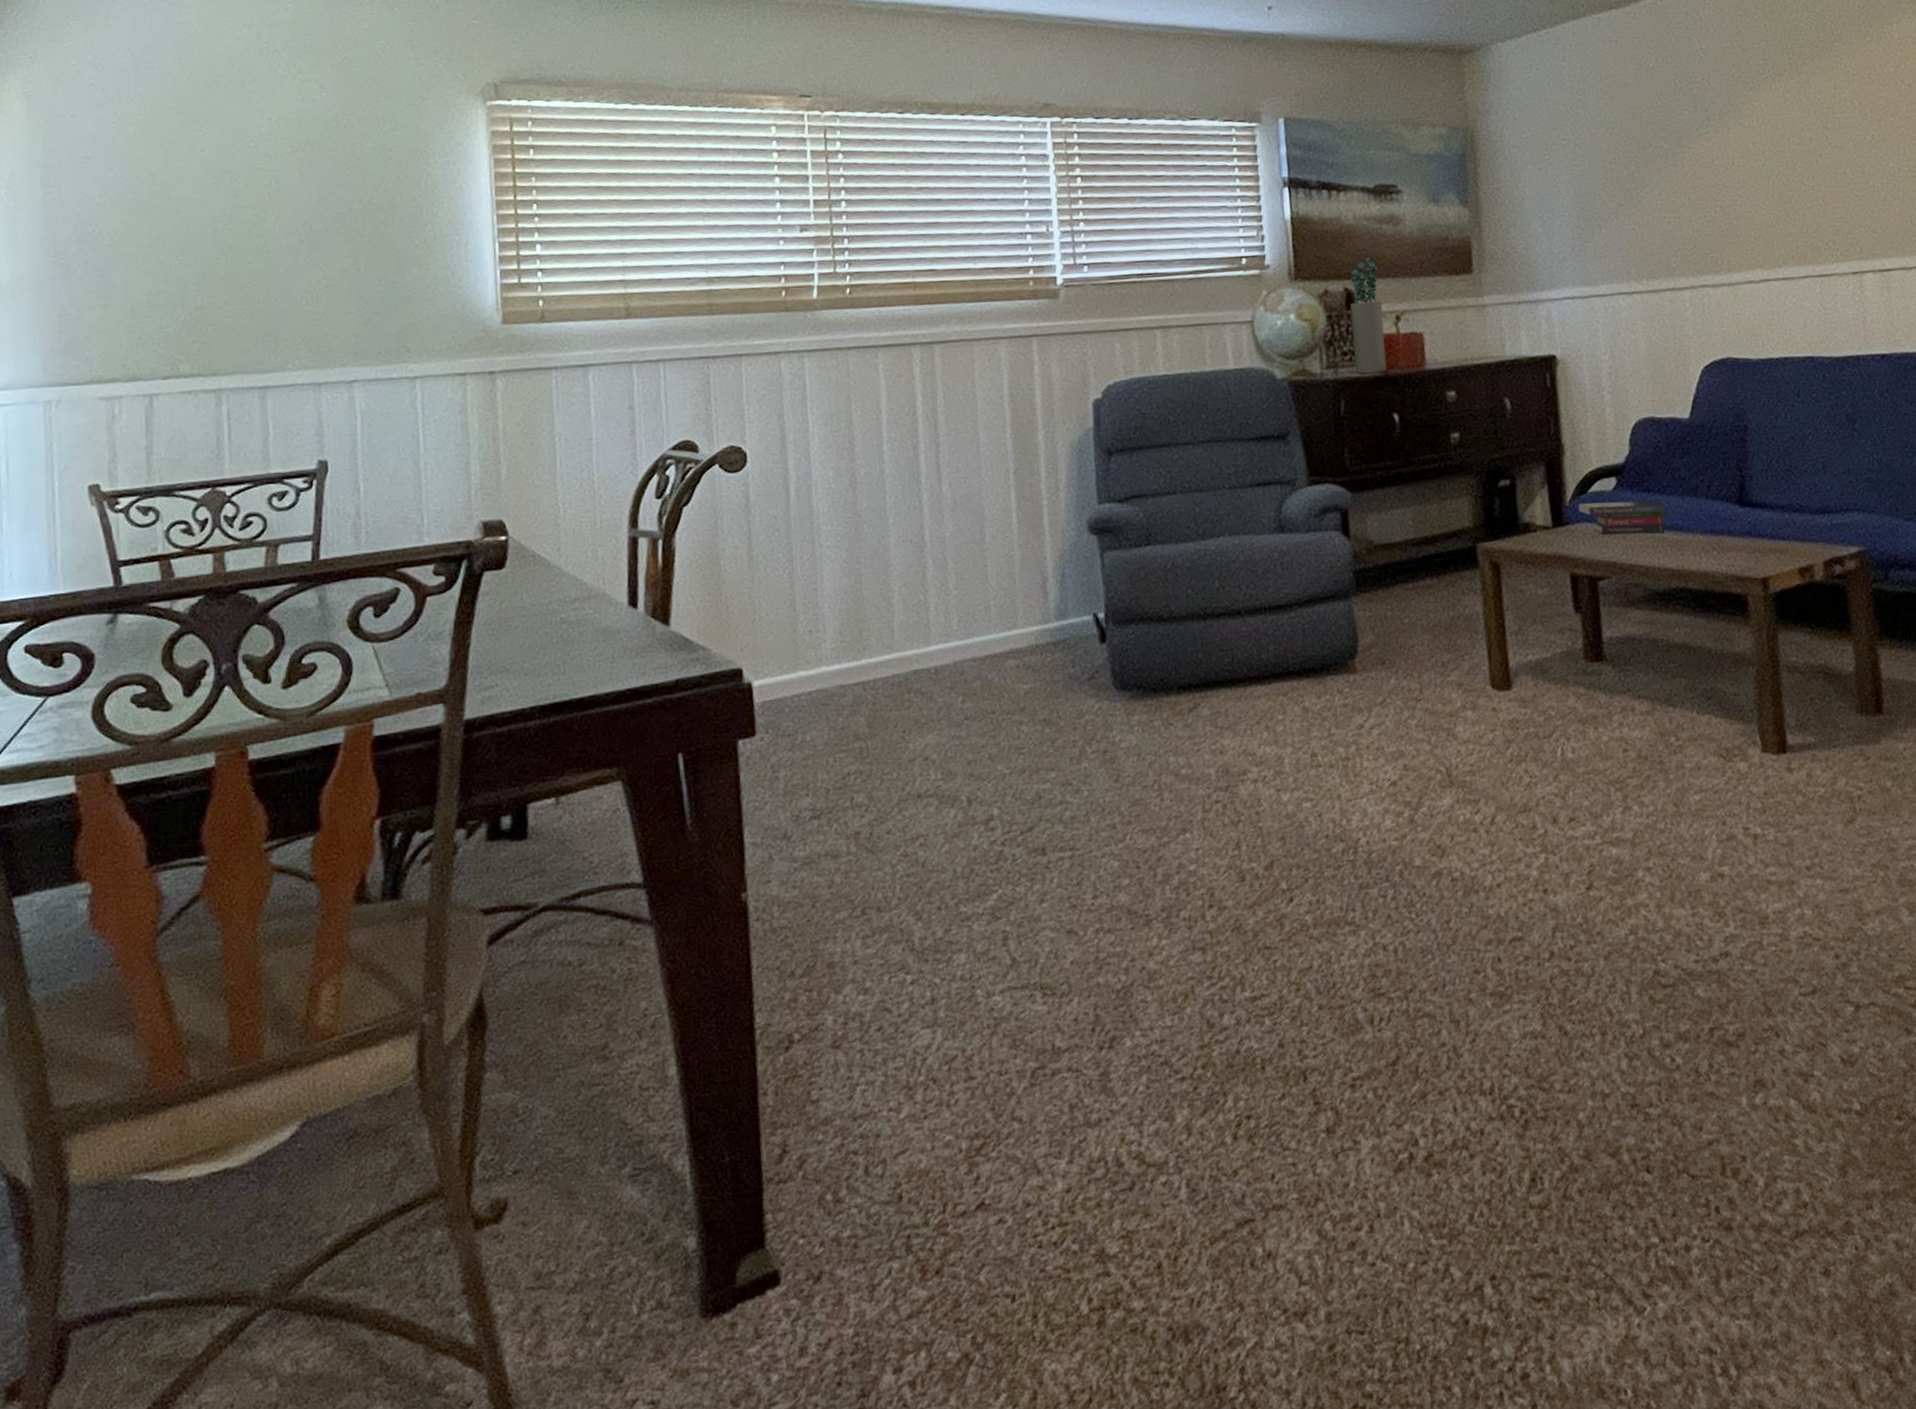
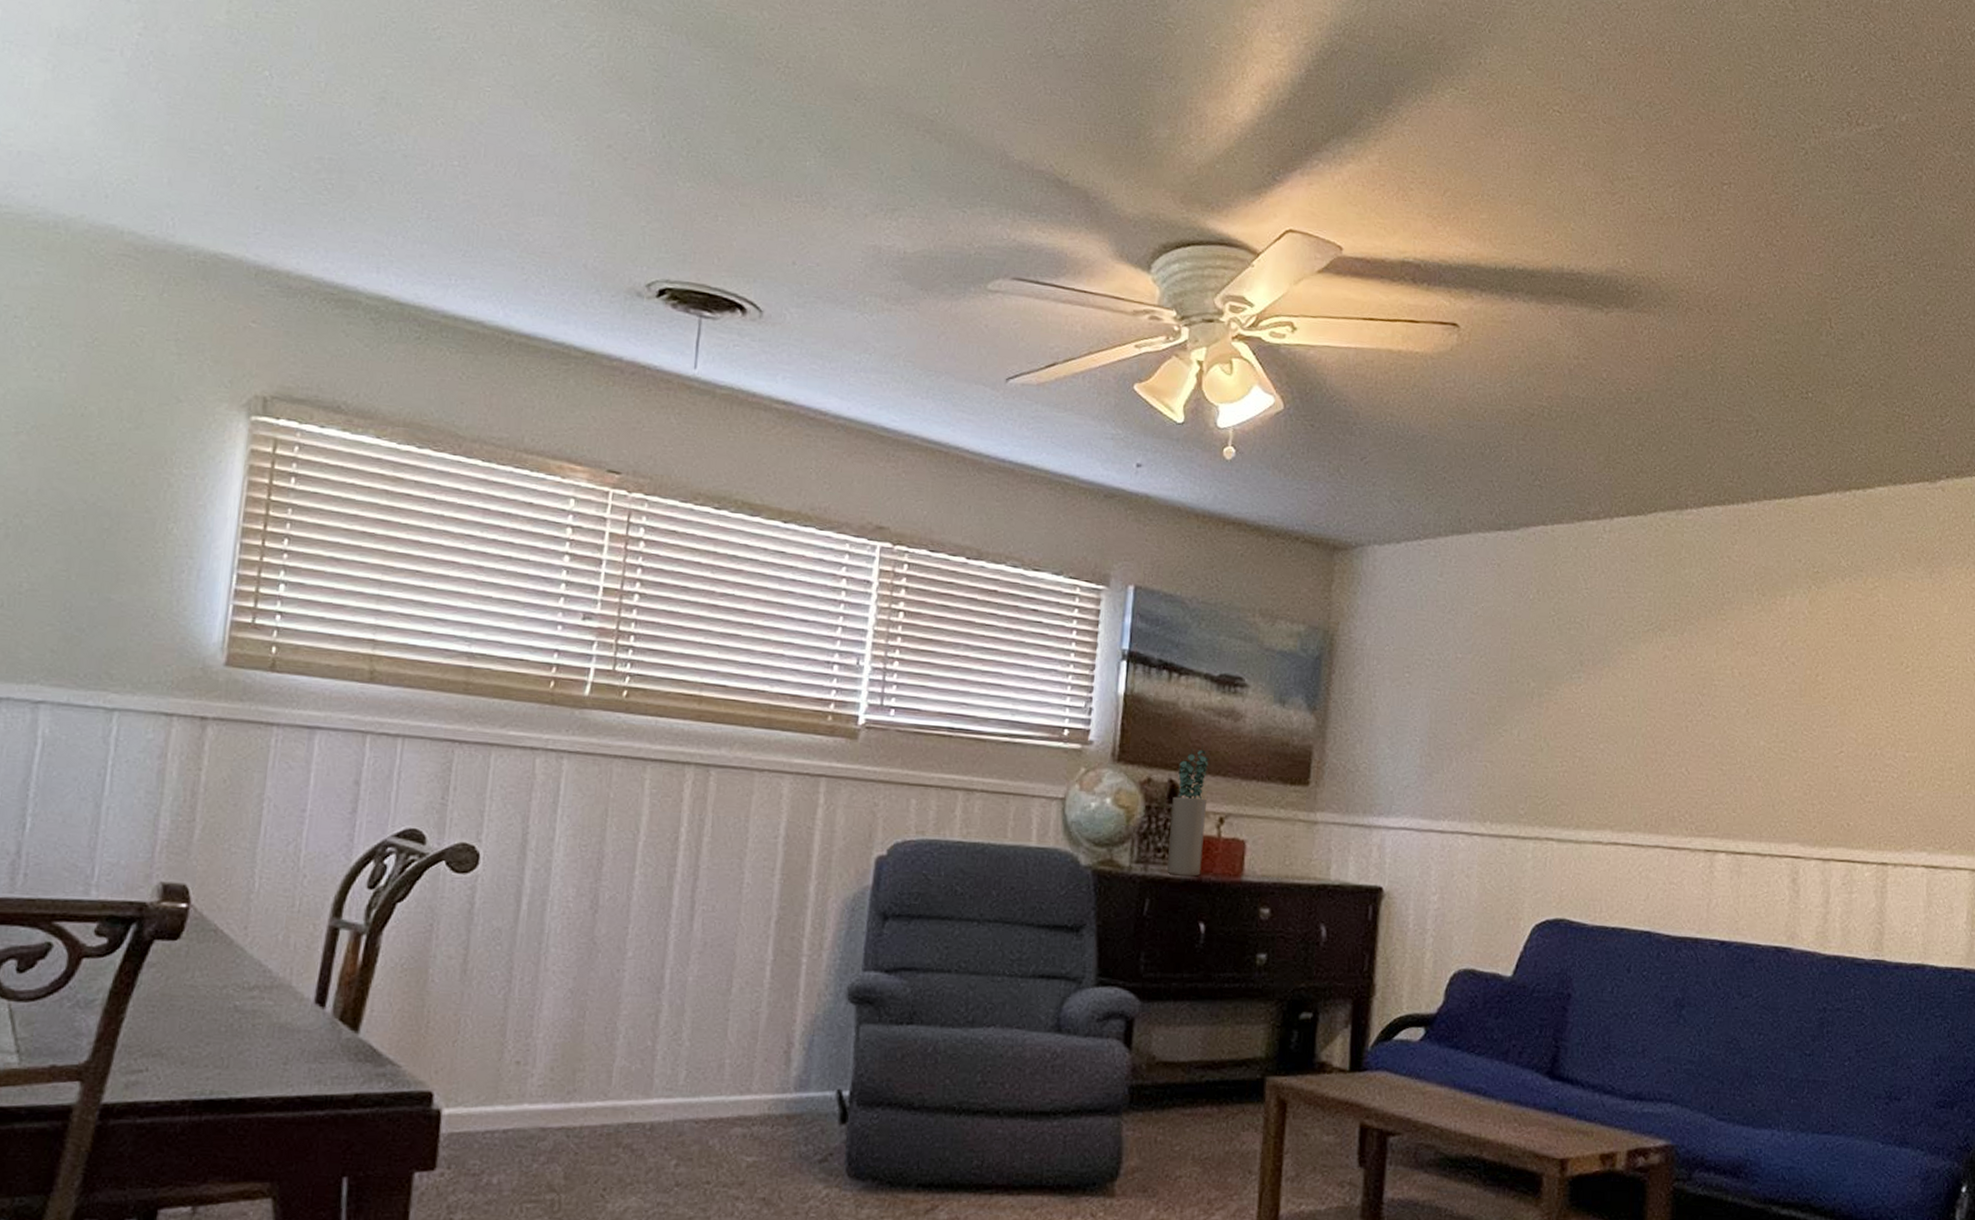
books: present [1578,500,1667,536] -> none [1380,1050,1473,1095]

